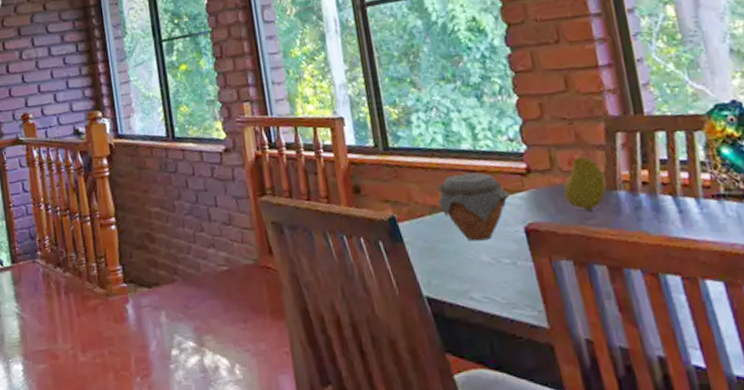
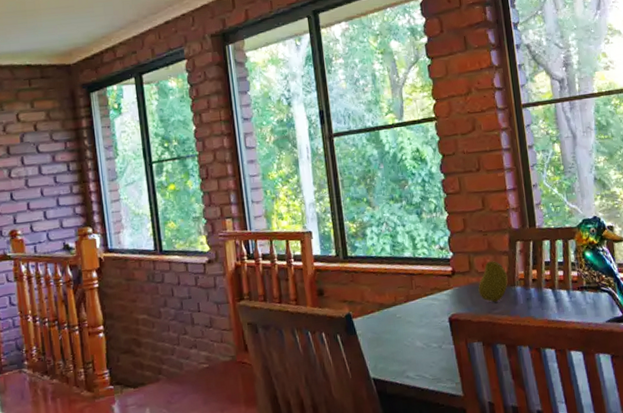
jar: present [437,172,510,241] -> none [384,275,439,331]

